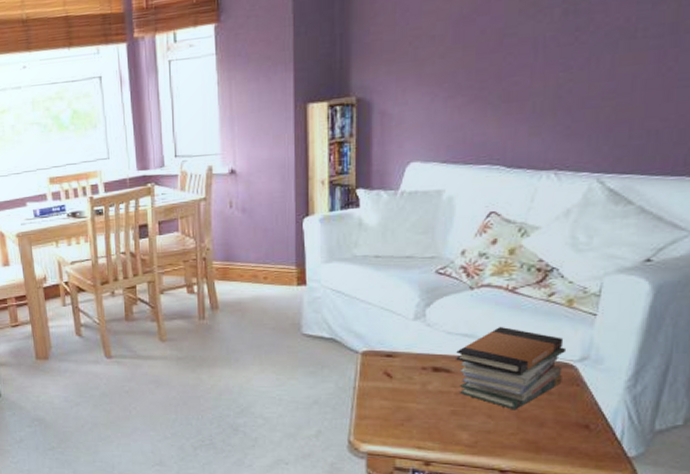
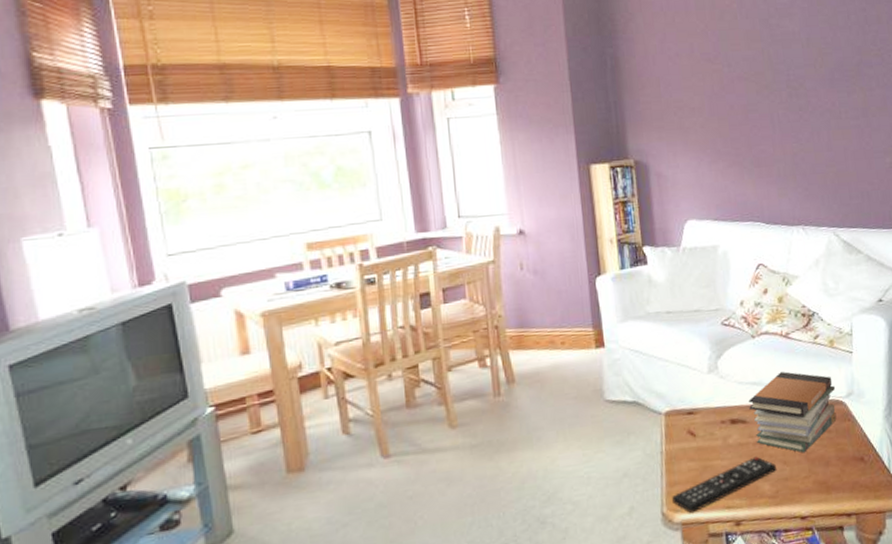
remote control: none [361,405,478,447] -> present [672,456,776,514]

